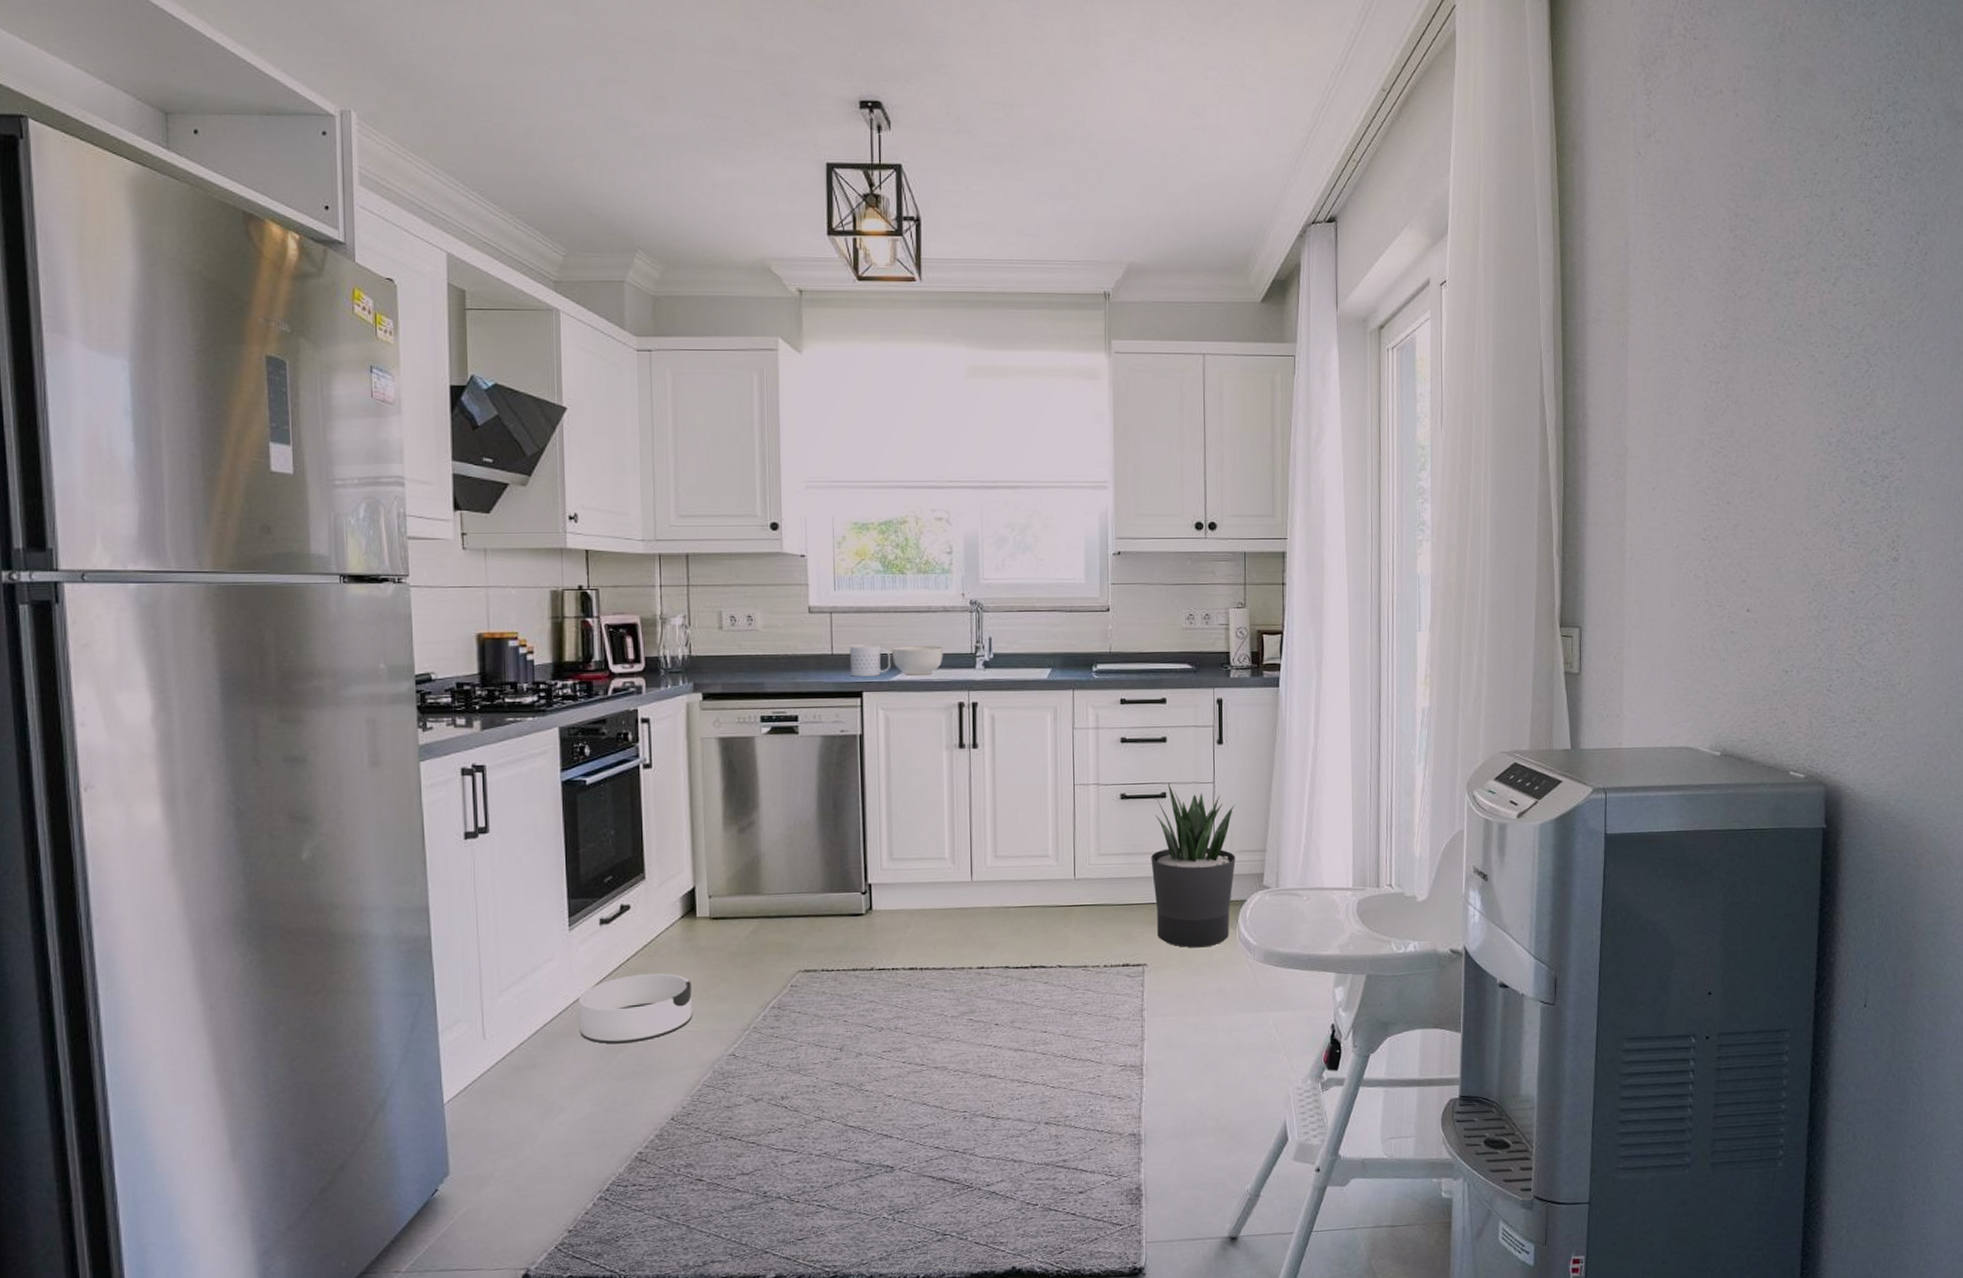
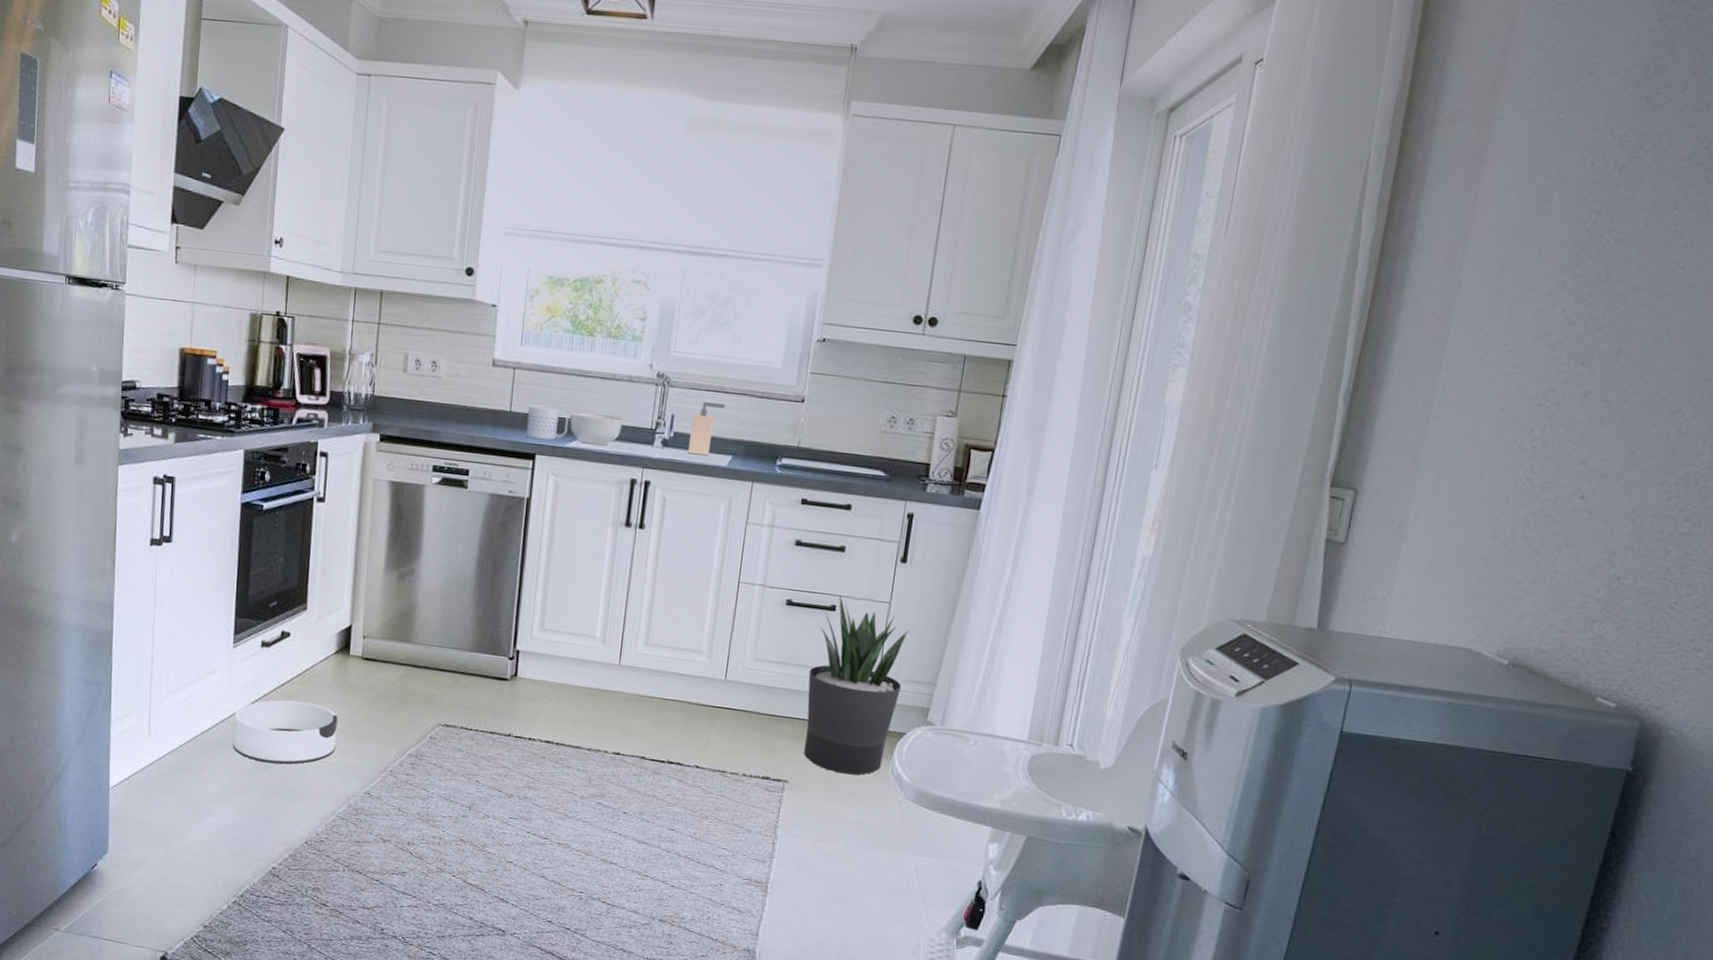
soap dispenser: none [1008,621,1037,672] -> present [687,401,725,456]

